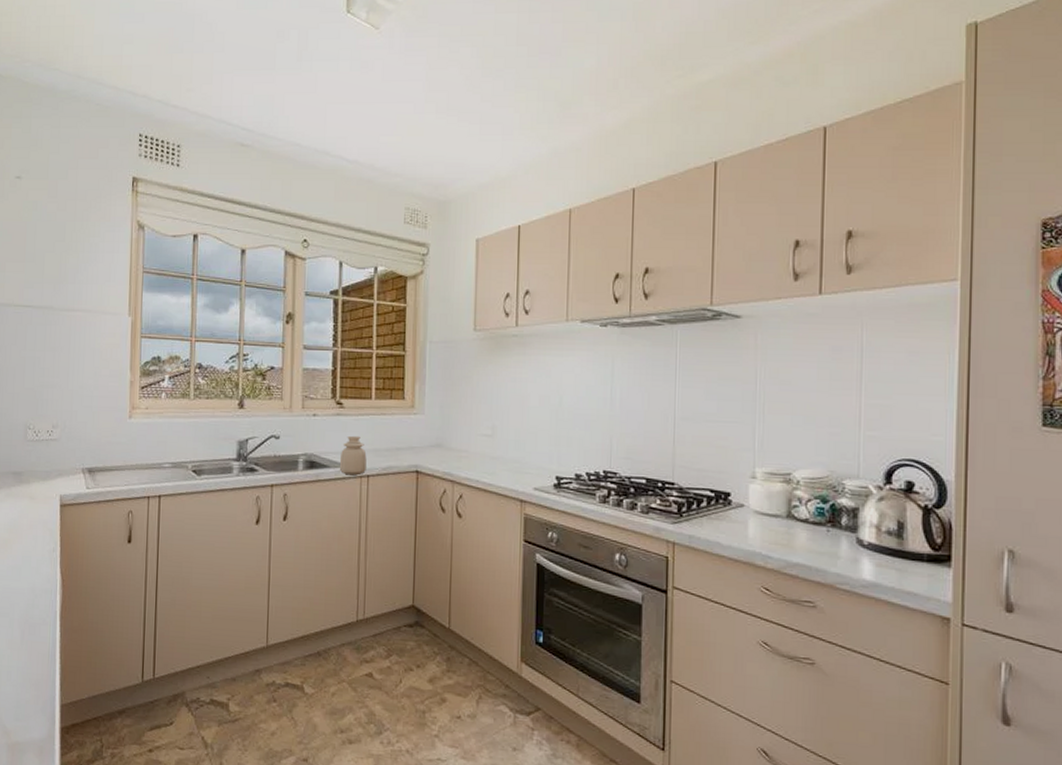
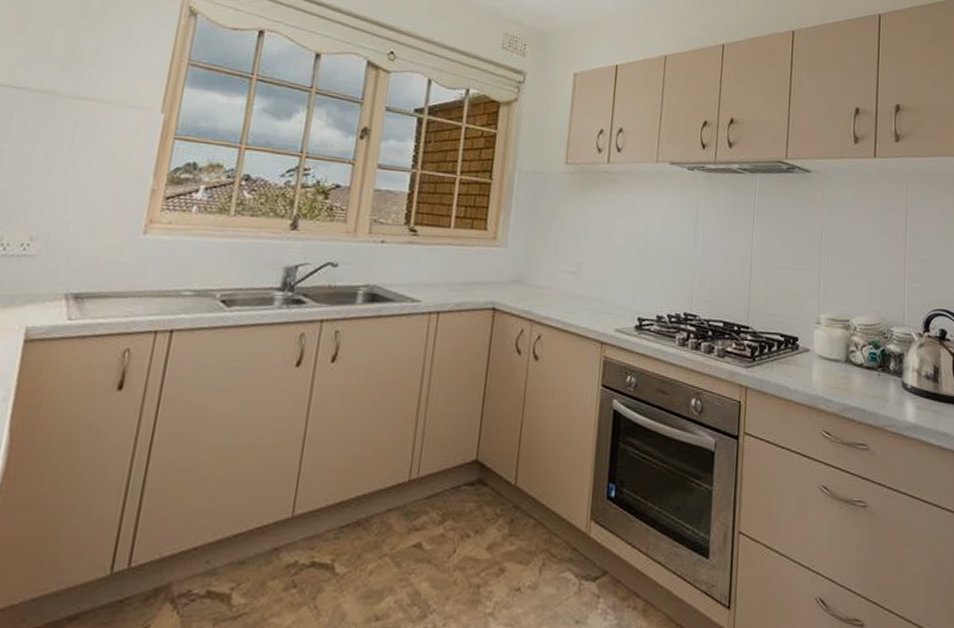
jar: present [339,435,367,477] -> none [406,266,439,313]

